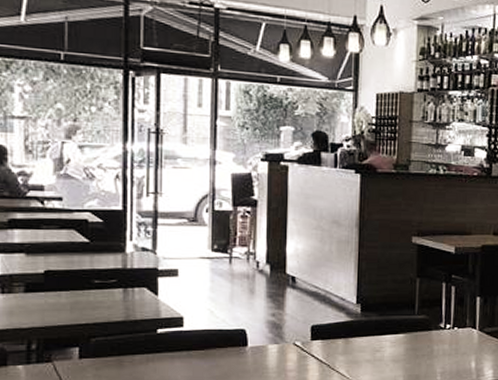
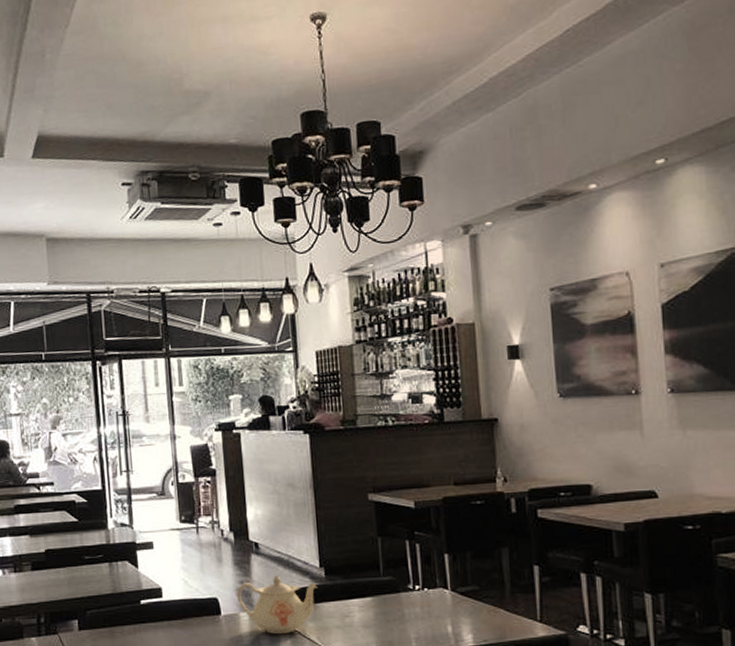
teapot: none [267,309,352,367] -> present [237,575,317,635]

